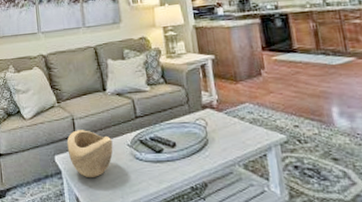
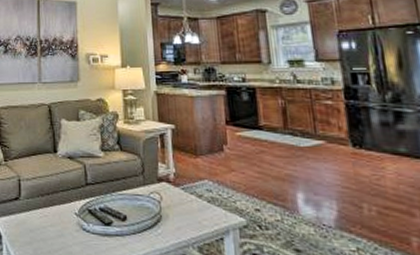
decorative bowl: present [67,130,113,177] -> none [10,192,59,246]

